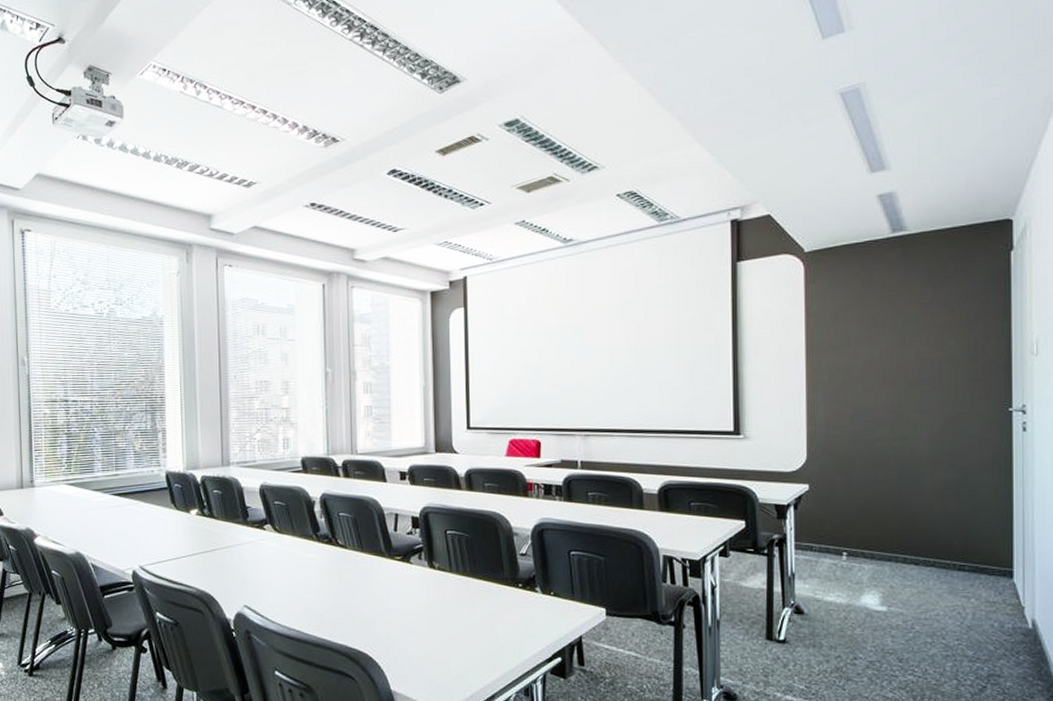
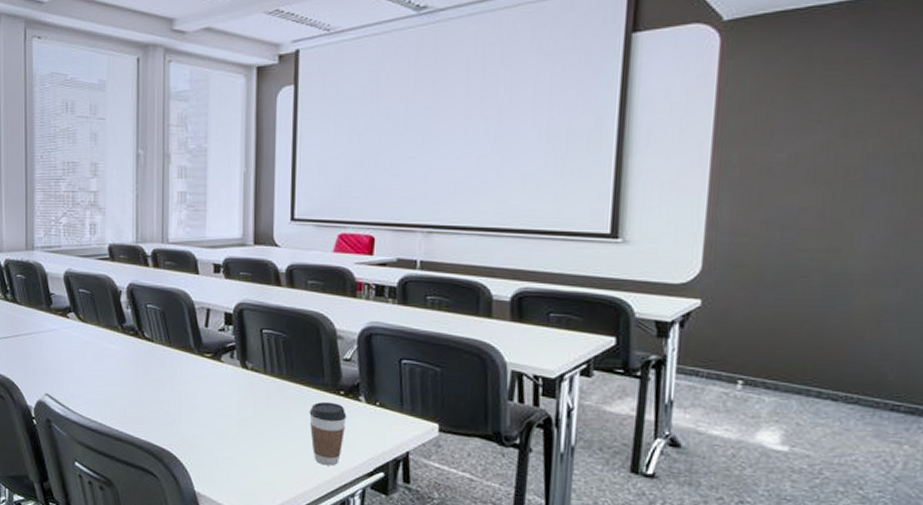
coffee cup: none [492,594,526,655] -> present [309,401,347,466]

